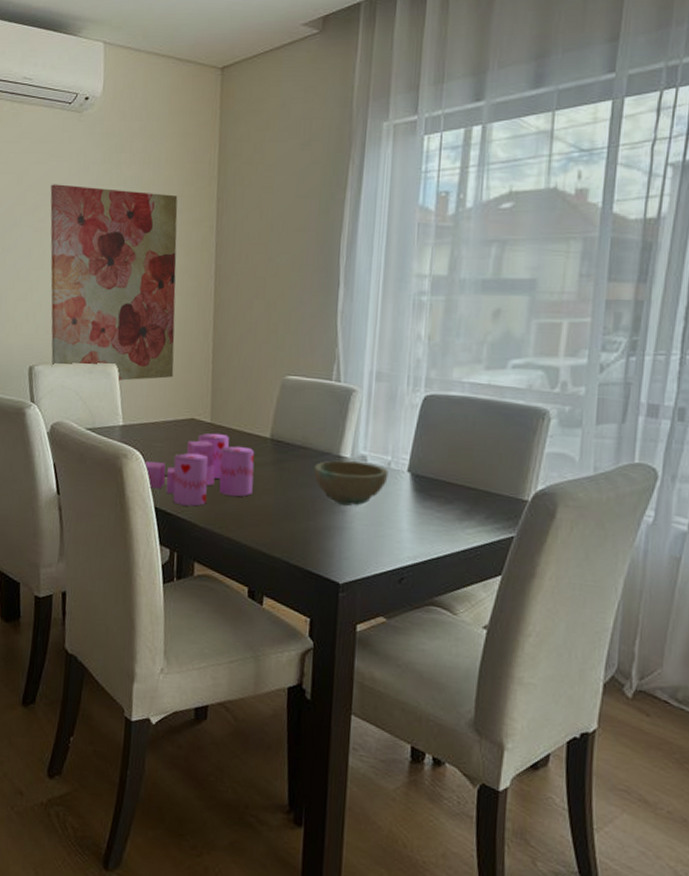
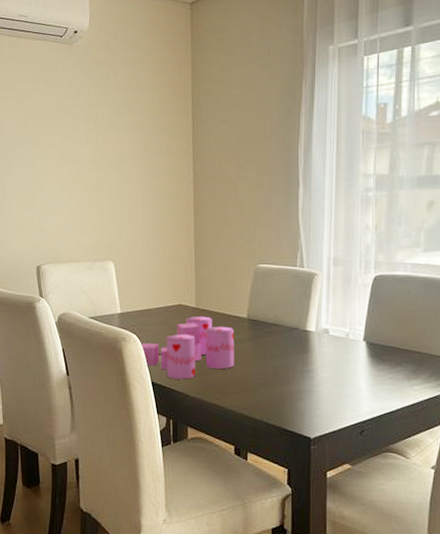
wall art: present [50,184,178,381] -> none [48,107,162,275]
bowl: present [314,460,389,506] -> none [285,333,347,372]

